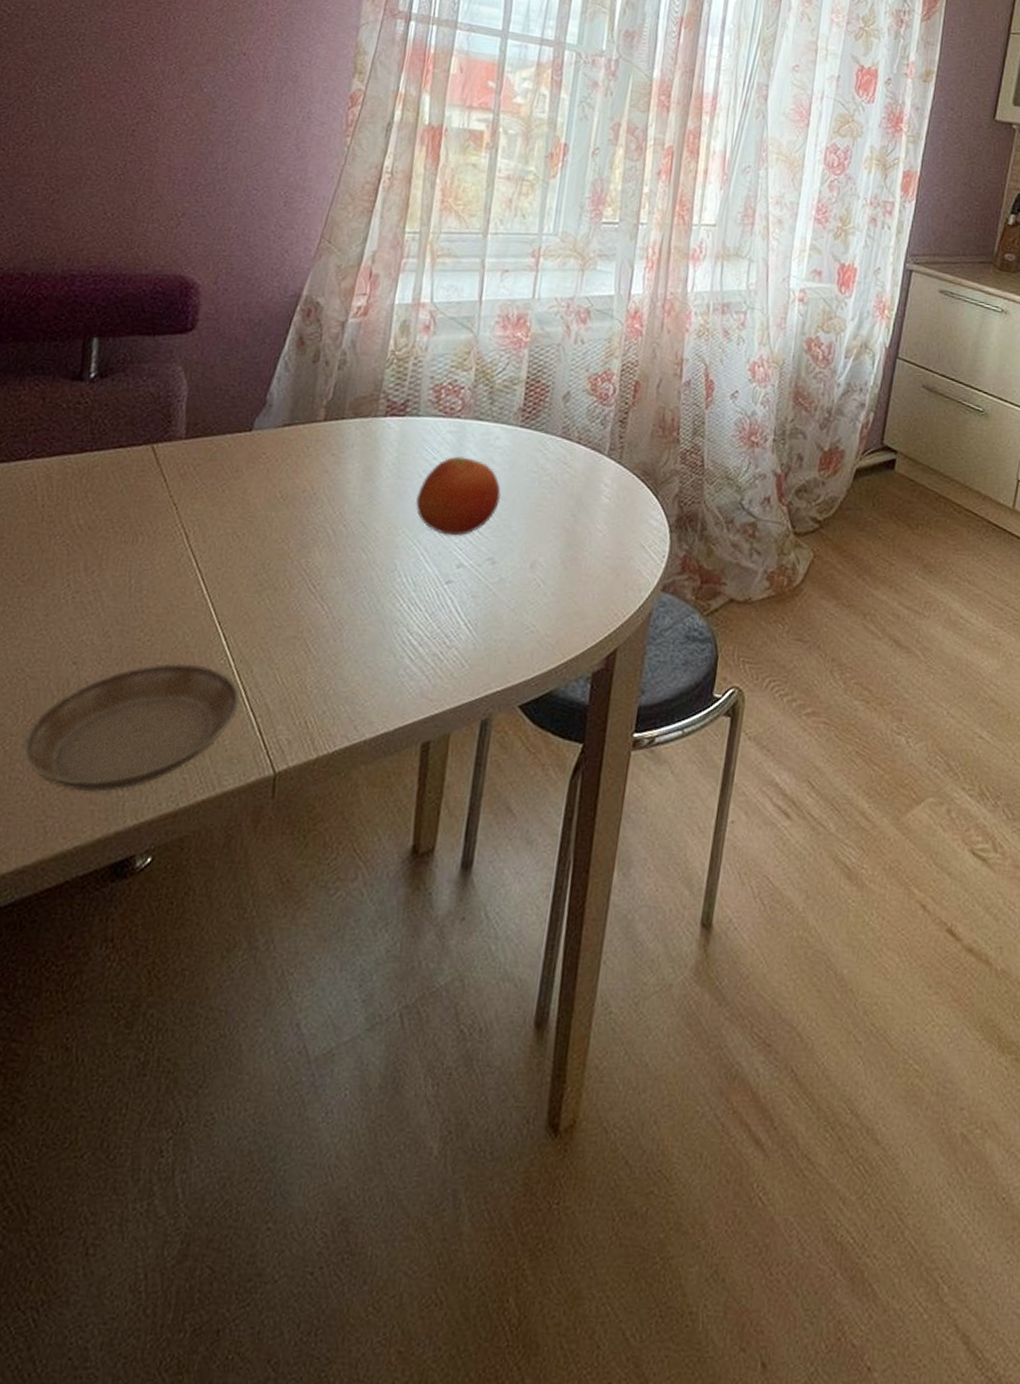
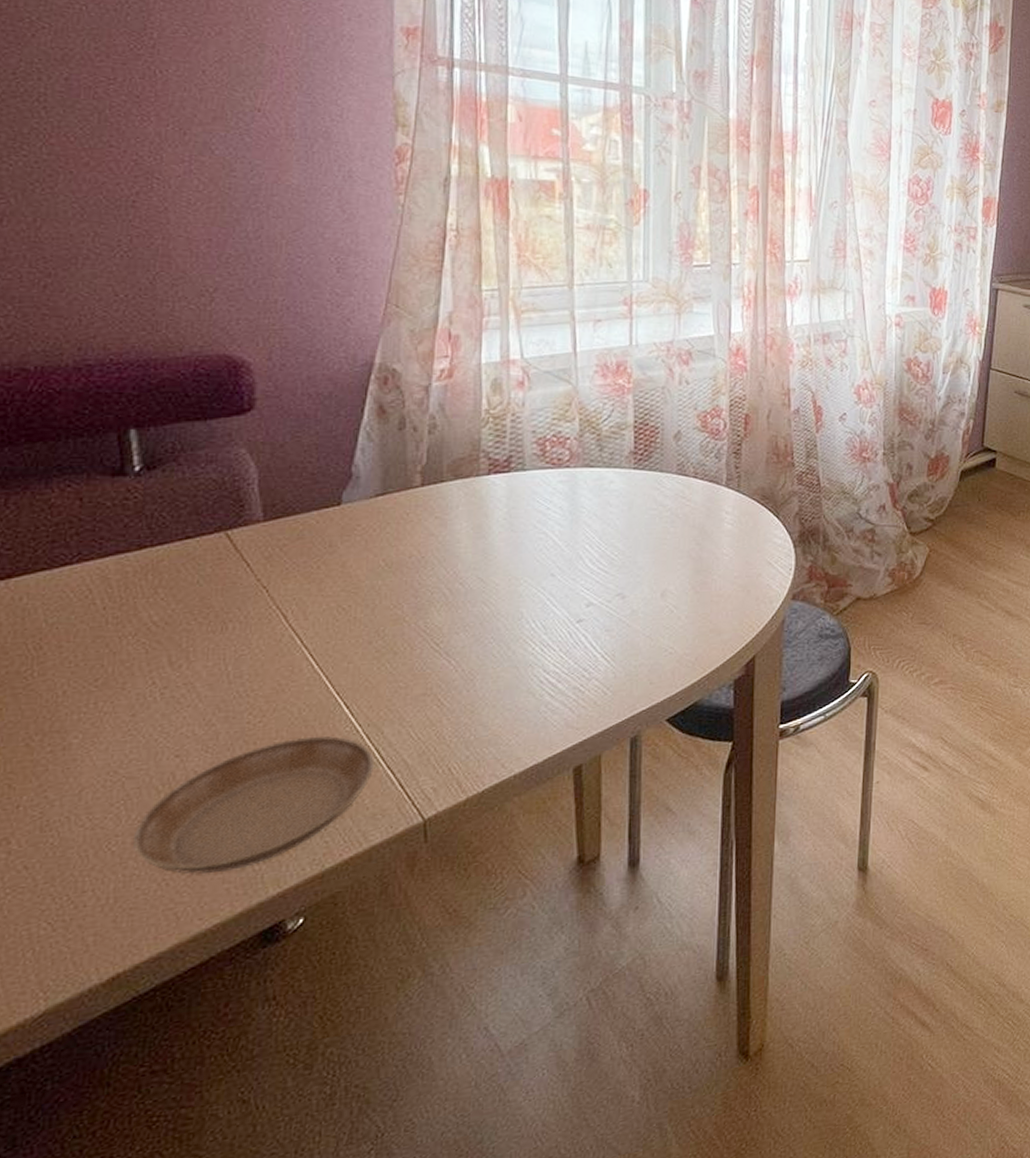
fruit: present [416,456,501,537] -> none [535,504,623,579]

